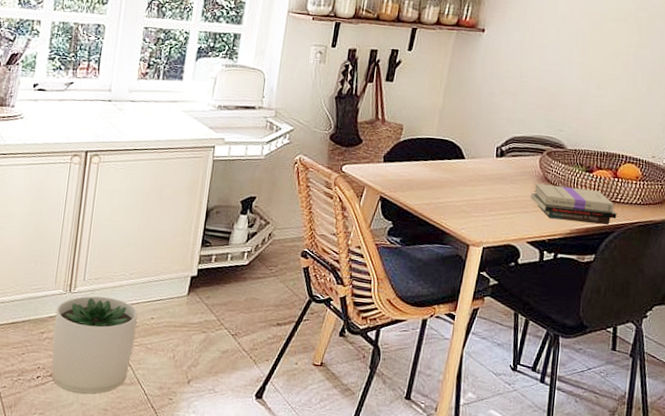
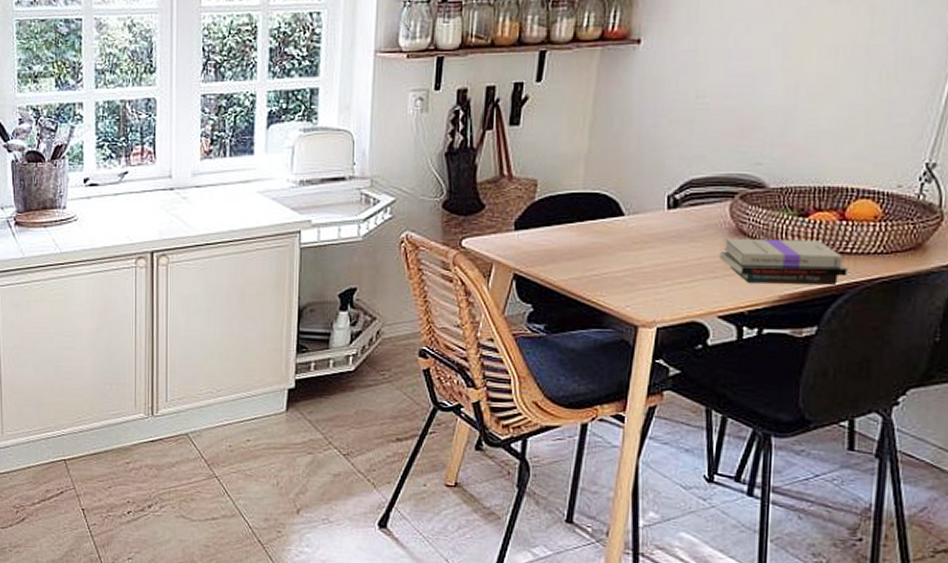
planter: present [51,296,138,395] -> none [140,418,231,530]

